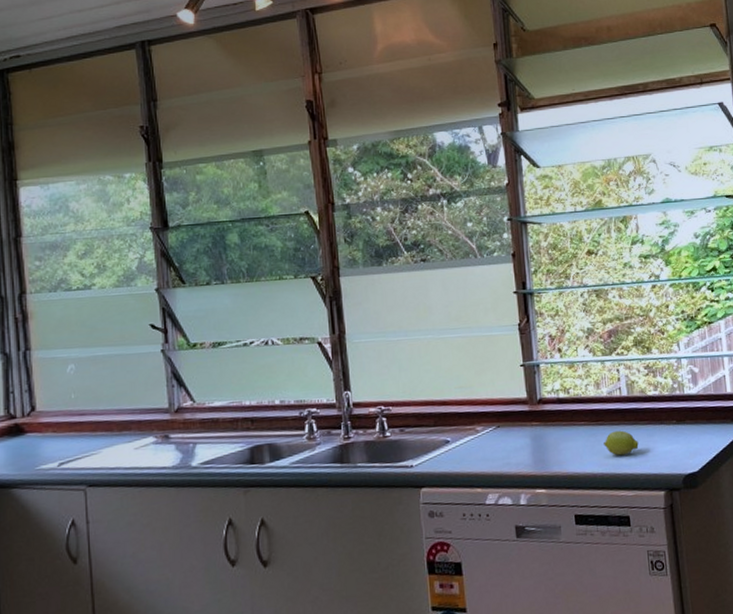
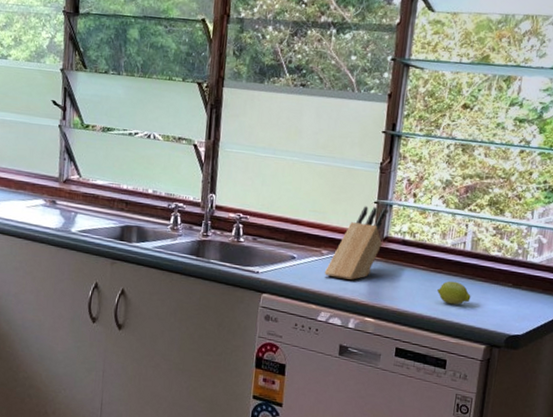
knife block: none [483,369,538,454] -> present [324,206,387,280]

